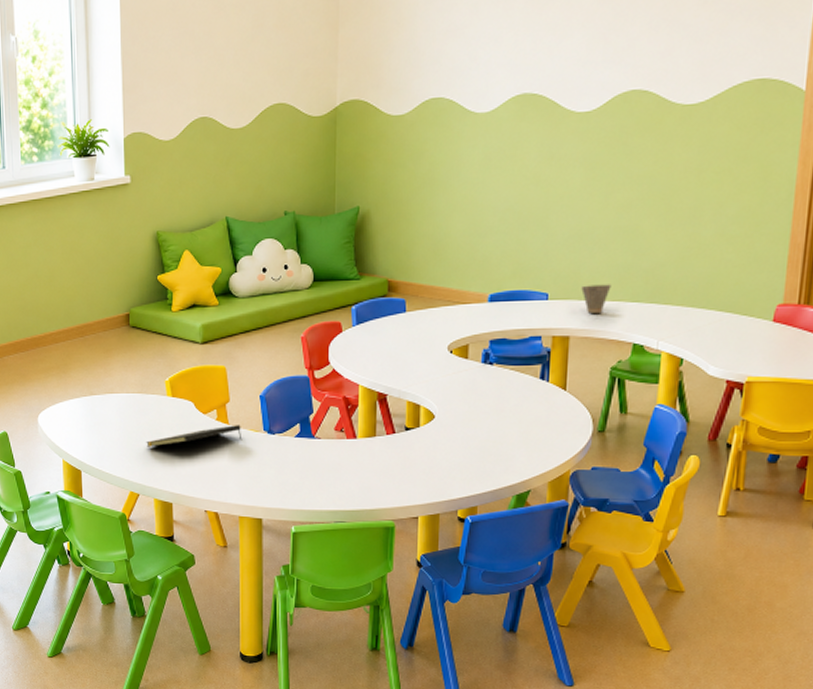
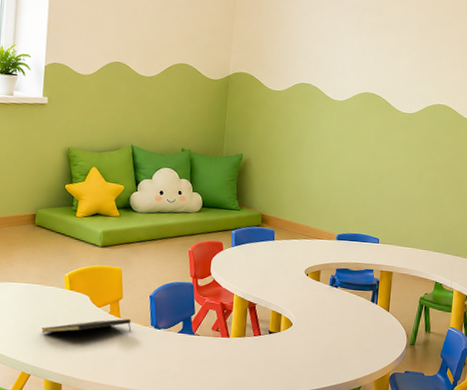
cup: present [581,284,612,313] -> none [402,236,422,257]

